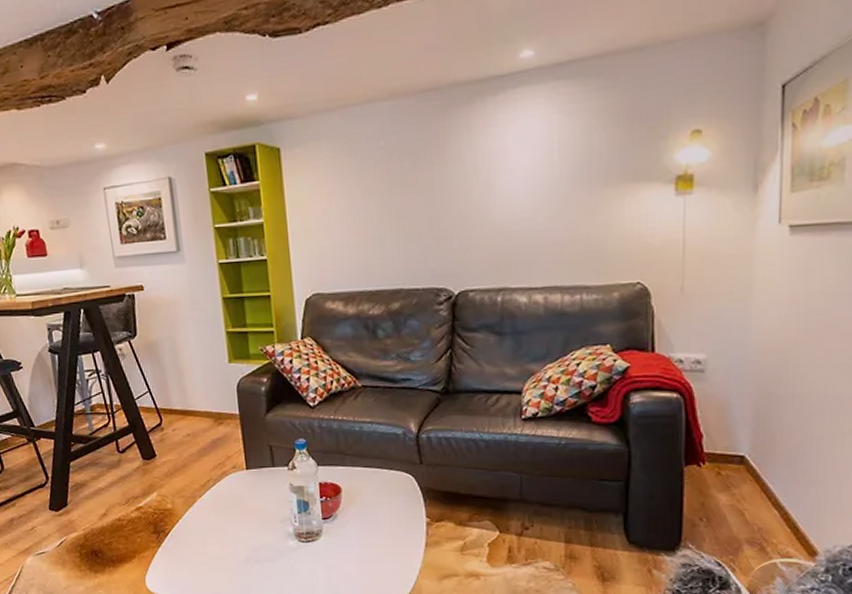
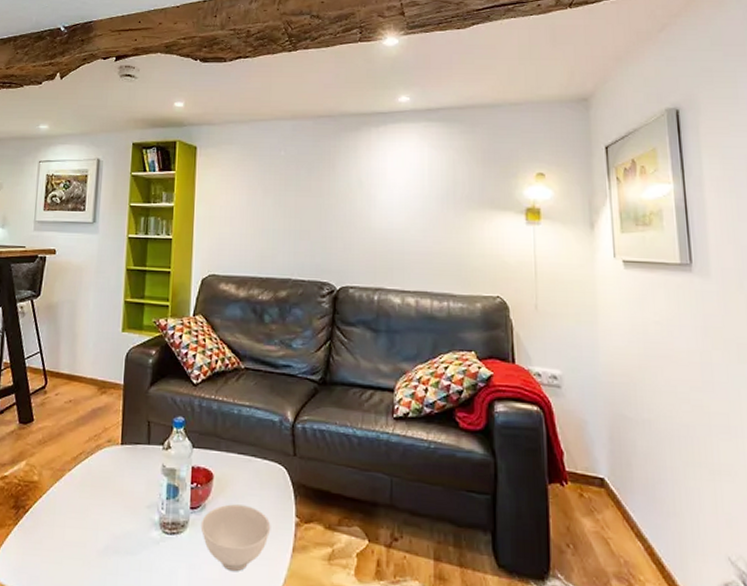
bowl: none [334,512,403,568] -> present [200,504,271,572]

